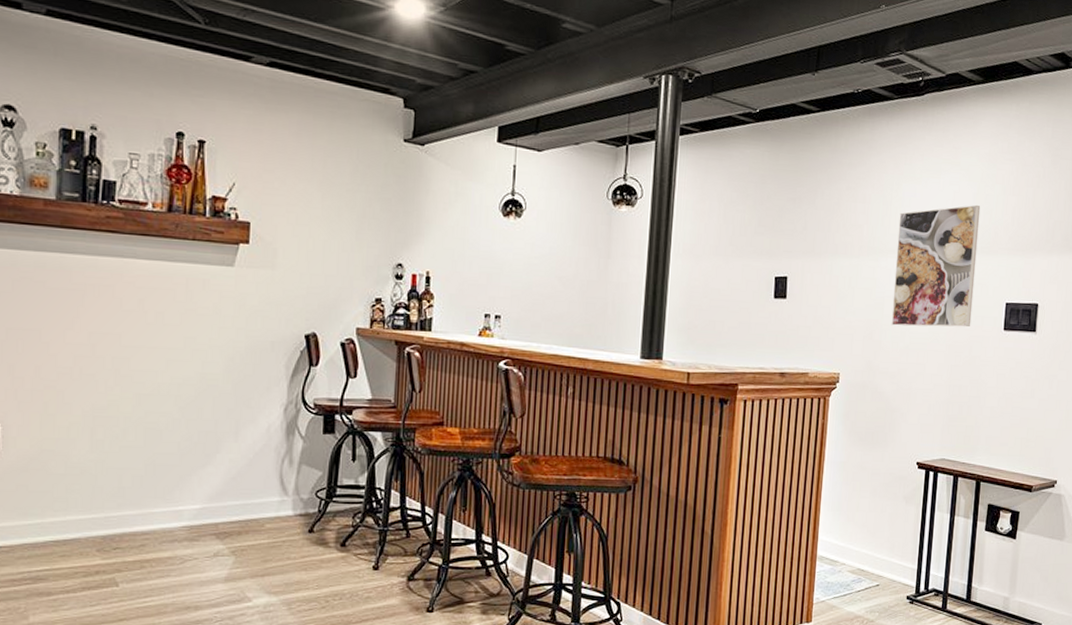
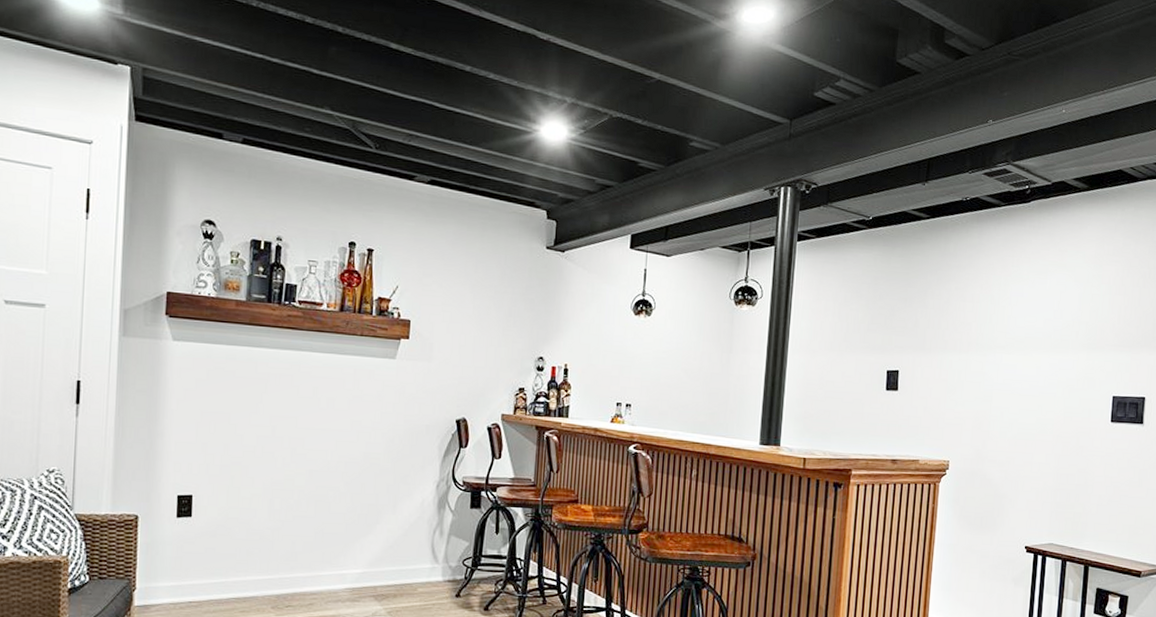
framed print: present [891,204,981,327] -> none [999,303,1087,419]

